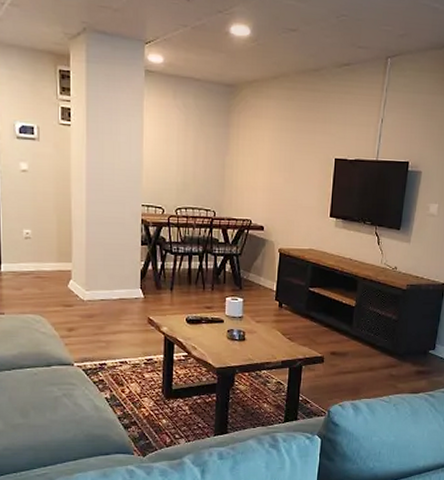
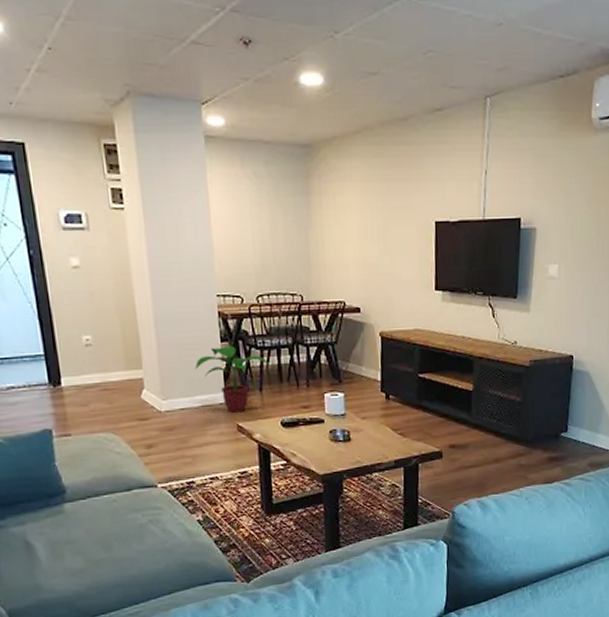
potted plant: none [117,249,182,307] -> present [195,345,270,413]

